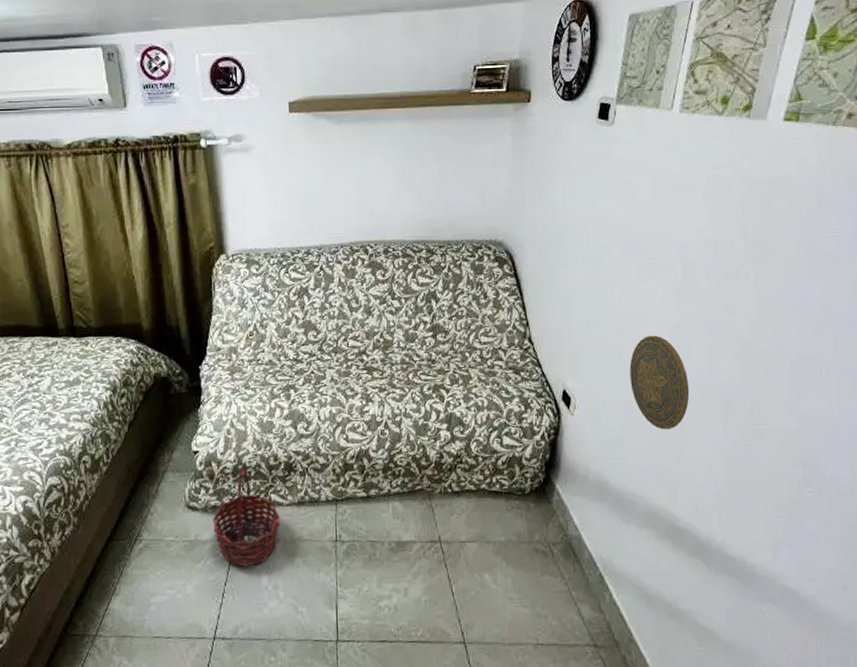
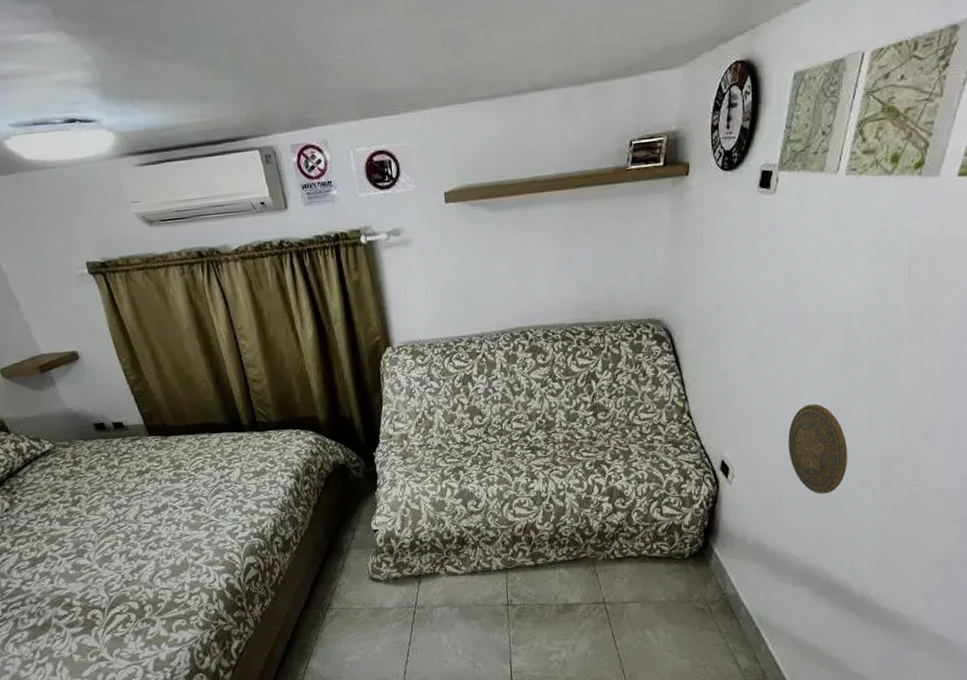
basket: present [212,465,280,567] -> none [394,541,456,630]

